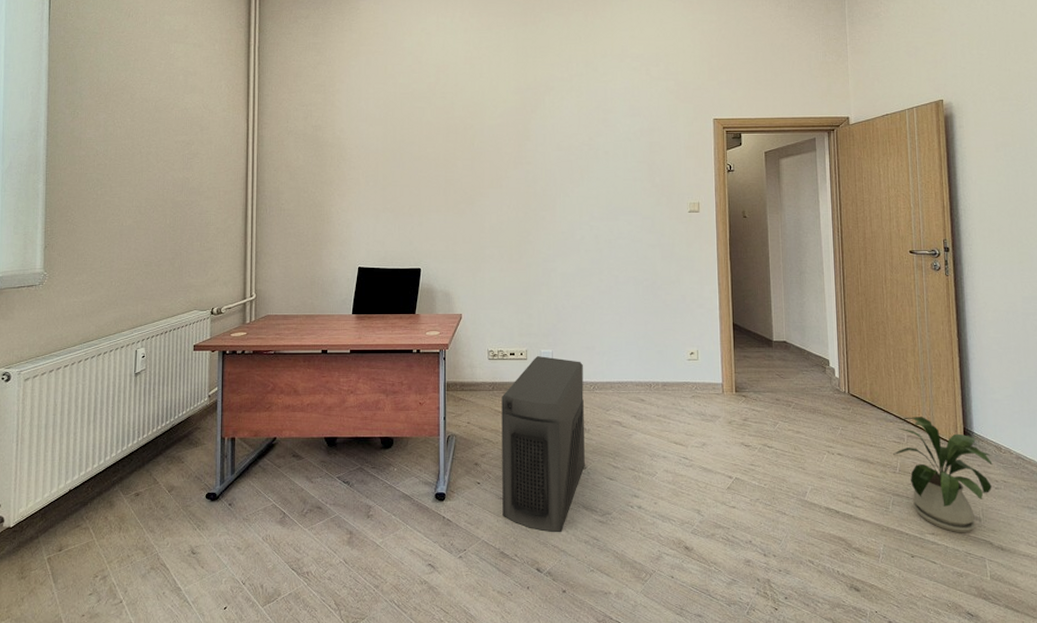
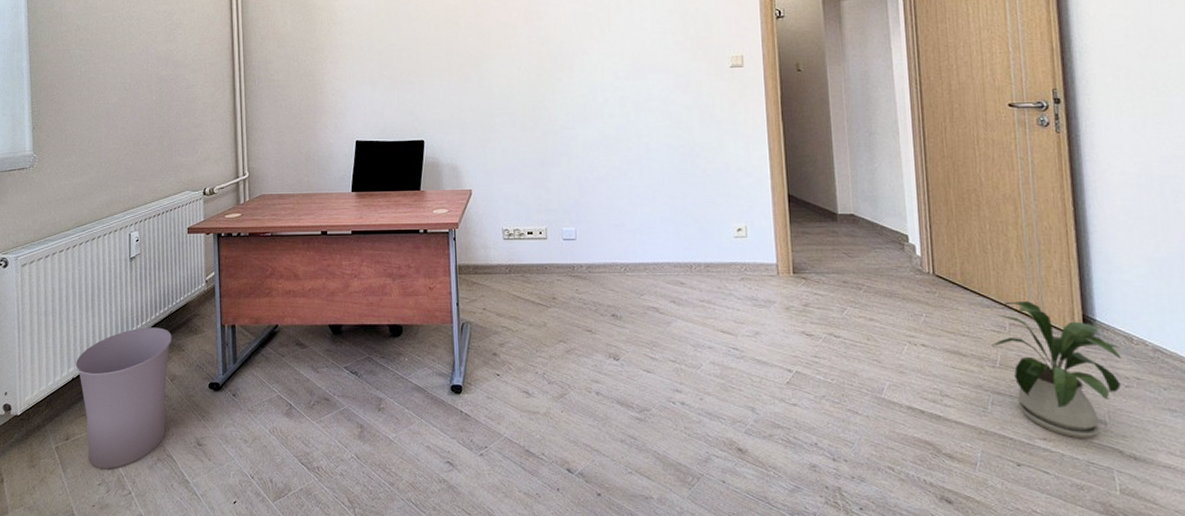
waste bin: none [73,440,172,579] -> present [75,327,172,469]
computer tower: present [501,356,585,532] -> none [520,235,618,429]

